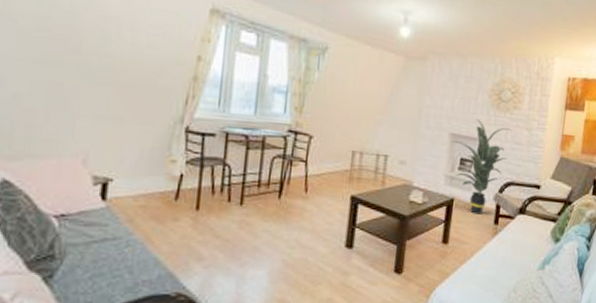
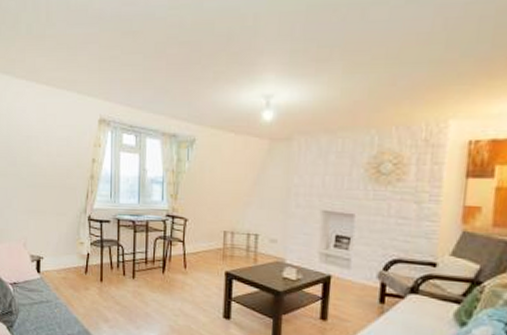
indoor plant: present [452,119,512,215] -> none [325,195,396,293]

